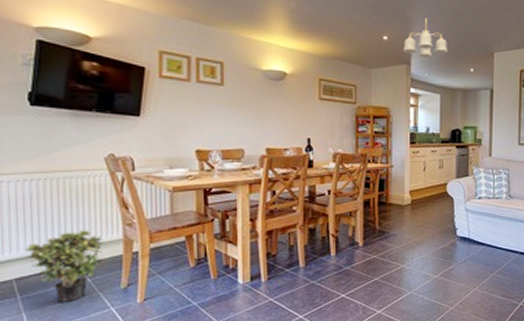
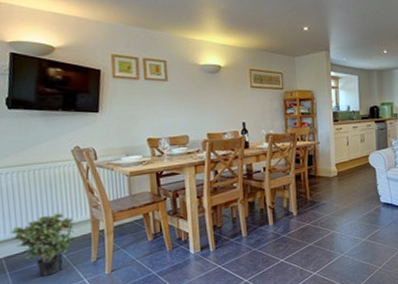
ceiling light fixture: present [402,17,448,58] -> none [321,8,363,44]

